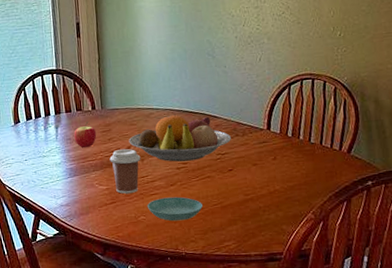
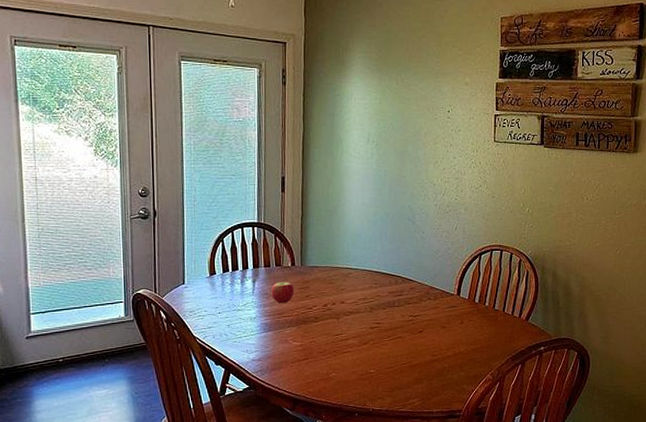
coffee cup: present [109,148,141,194] -> none [306,306,337,350]
fruit bowl: present [129,114,232,162] -> none [326,275,424,322]
saucer: present [147,196,203,221] -> none [339,355,392,379]

